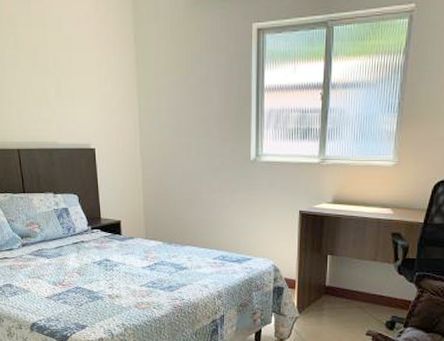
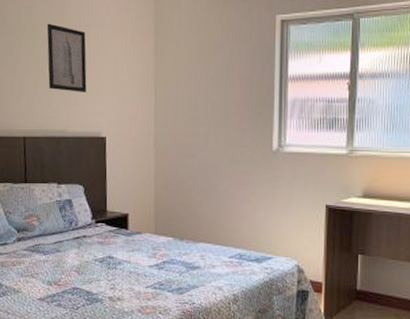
wall art: none [29,33,73,104] -> present [46,23,87,92]

